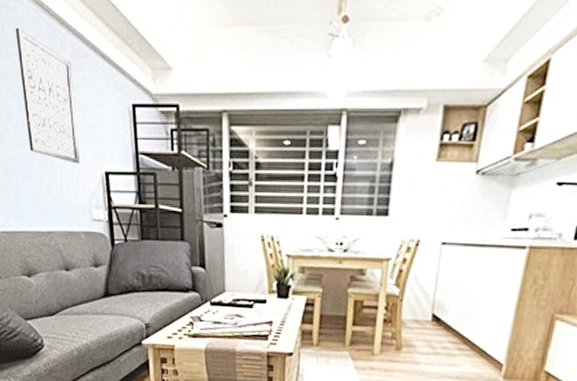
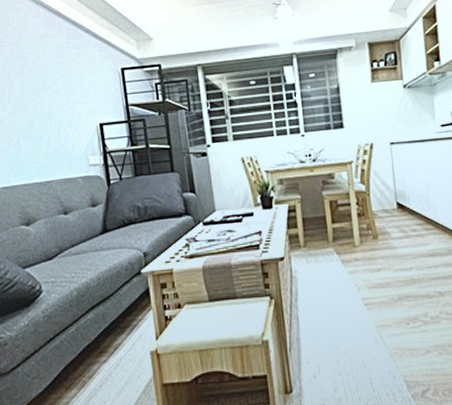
wall art: present [15,27,80,164] -> none [19,21,77,120]

